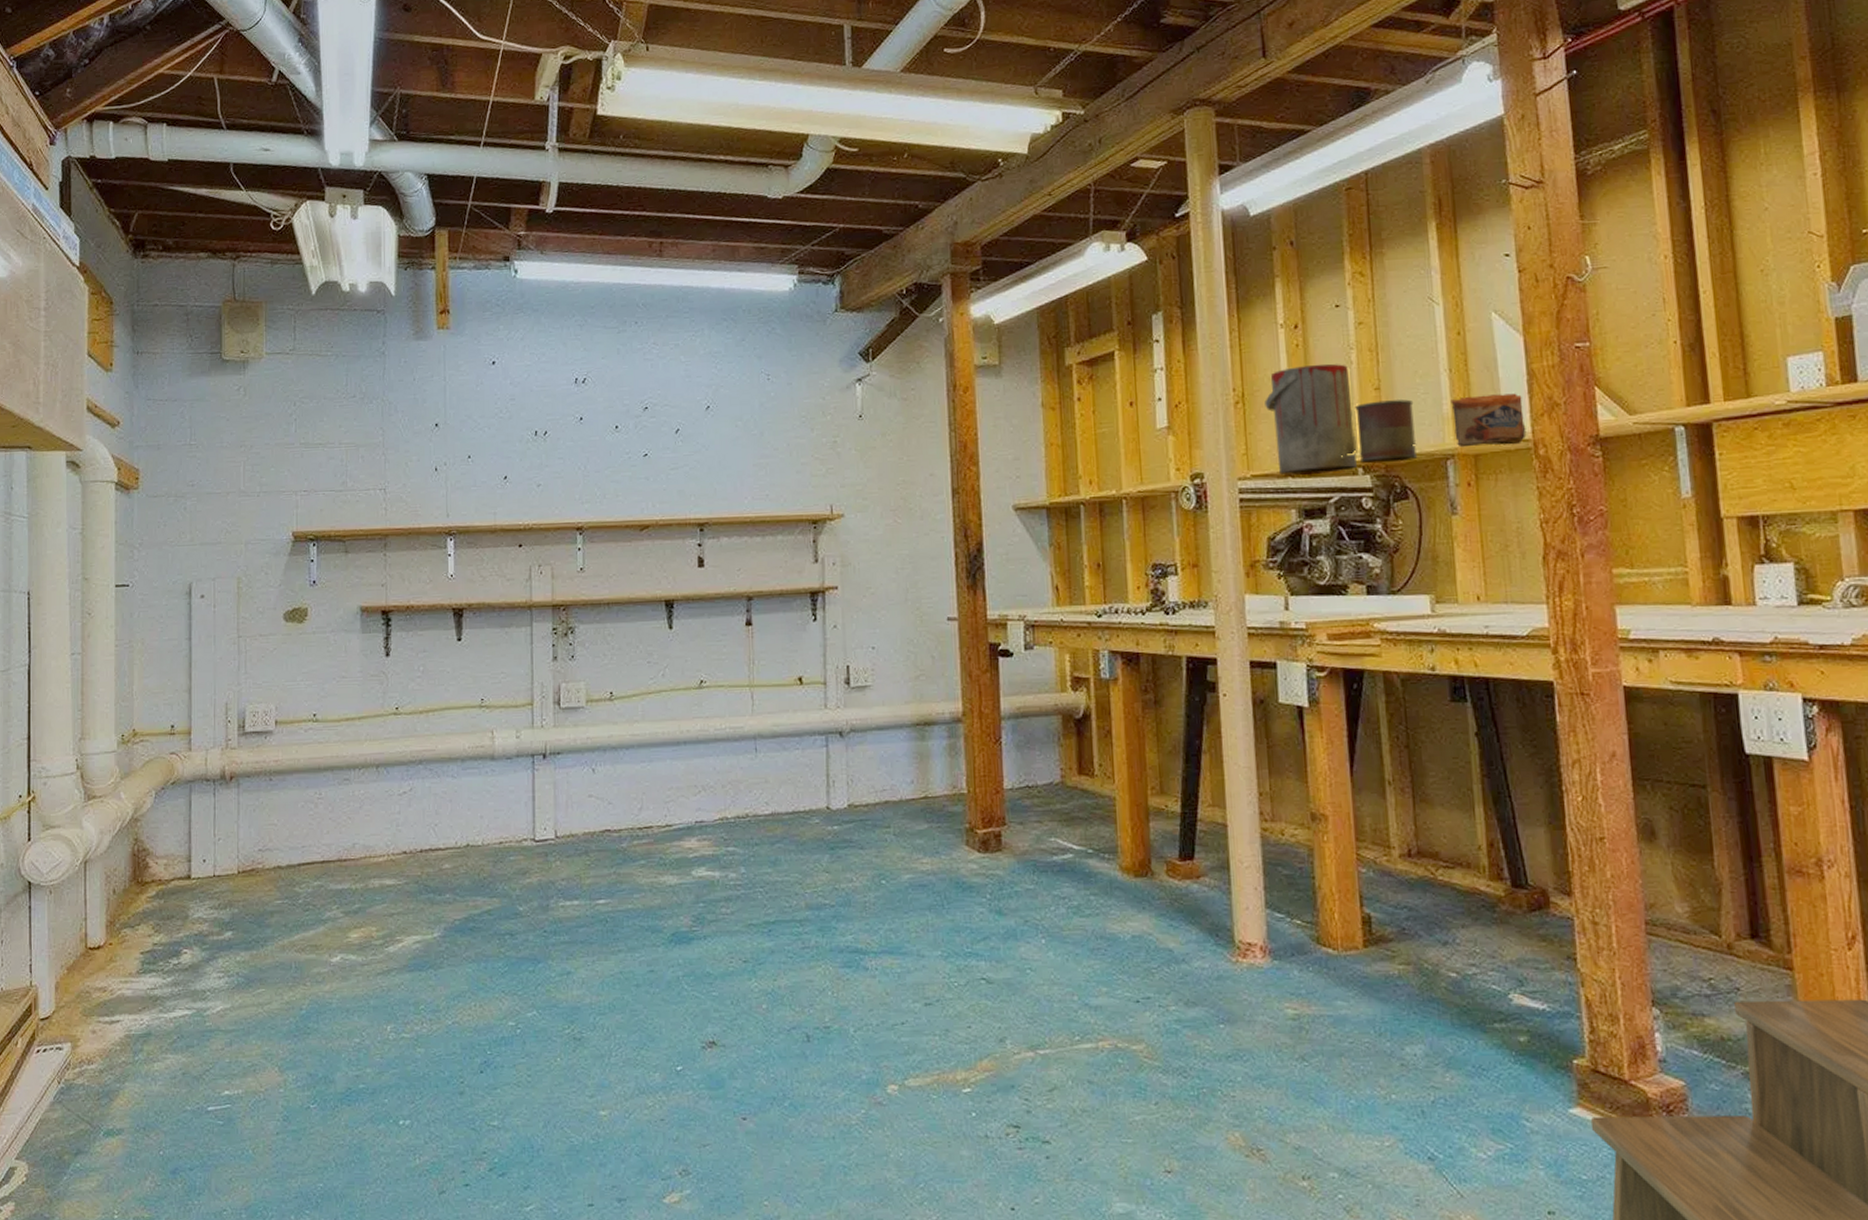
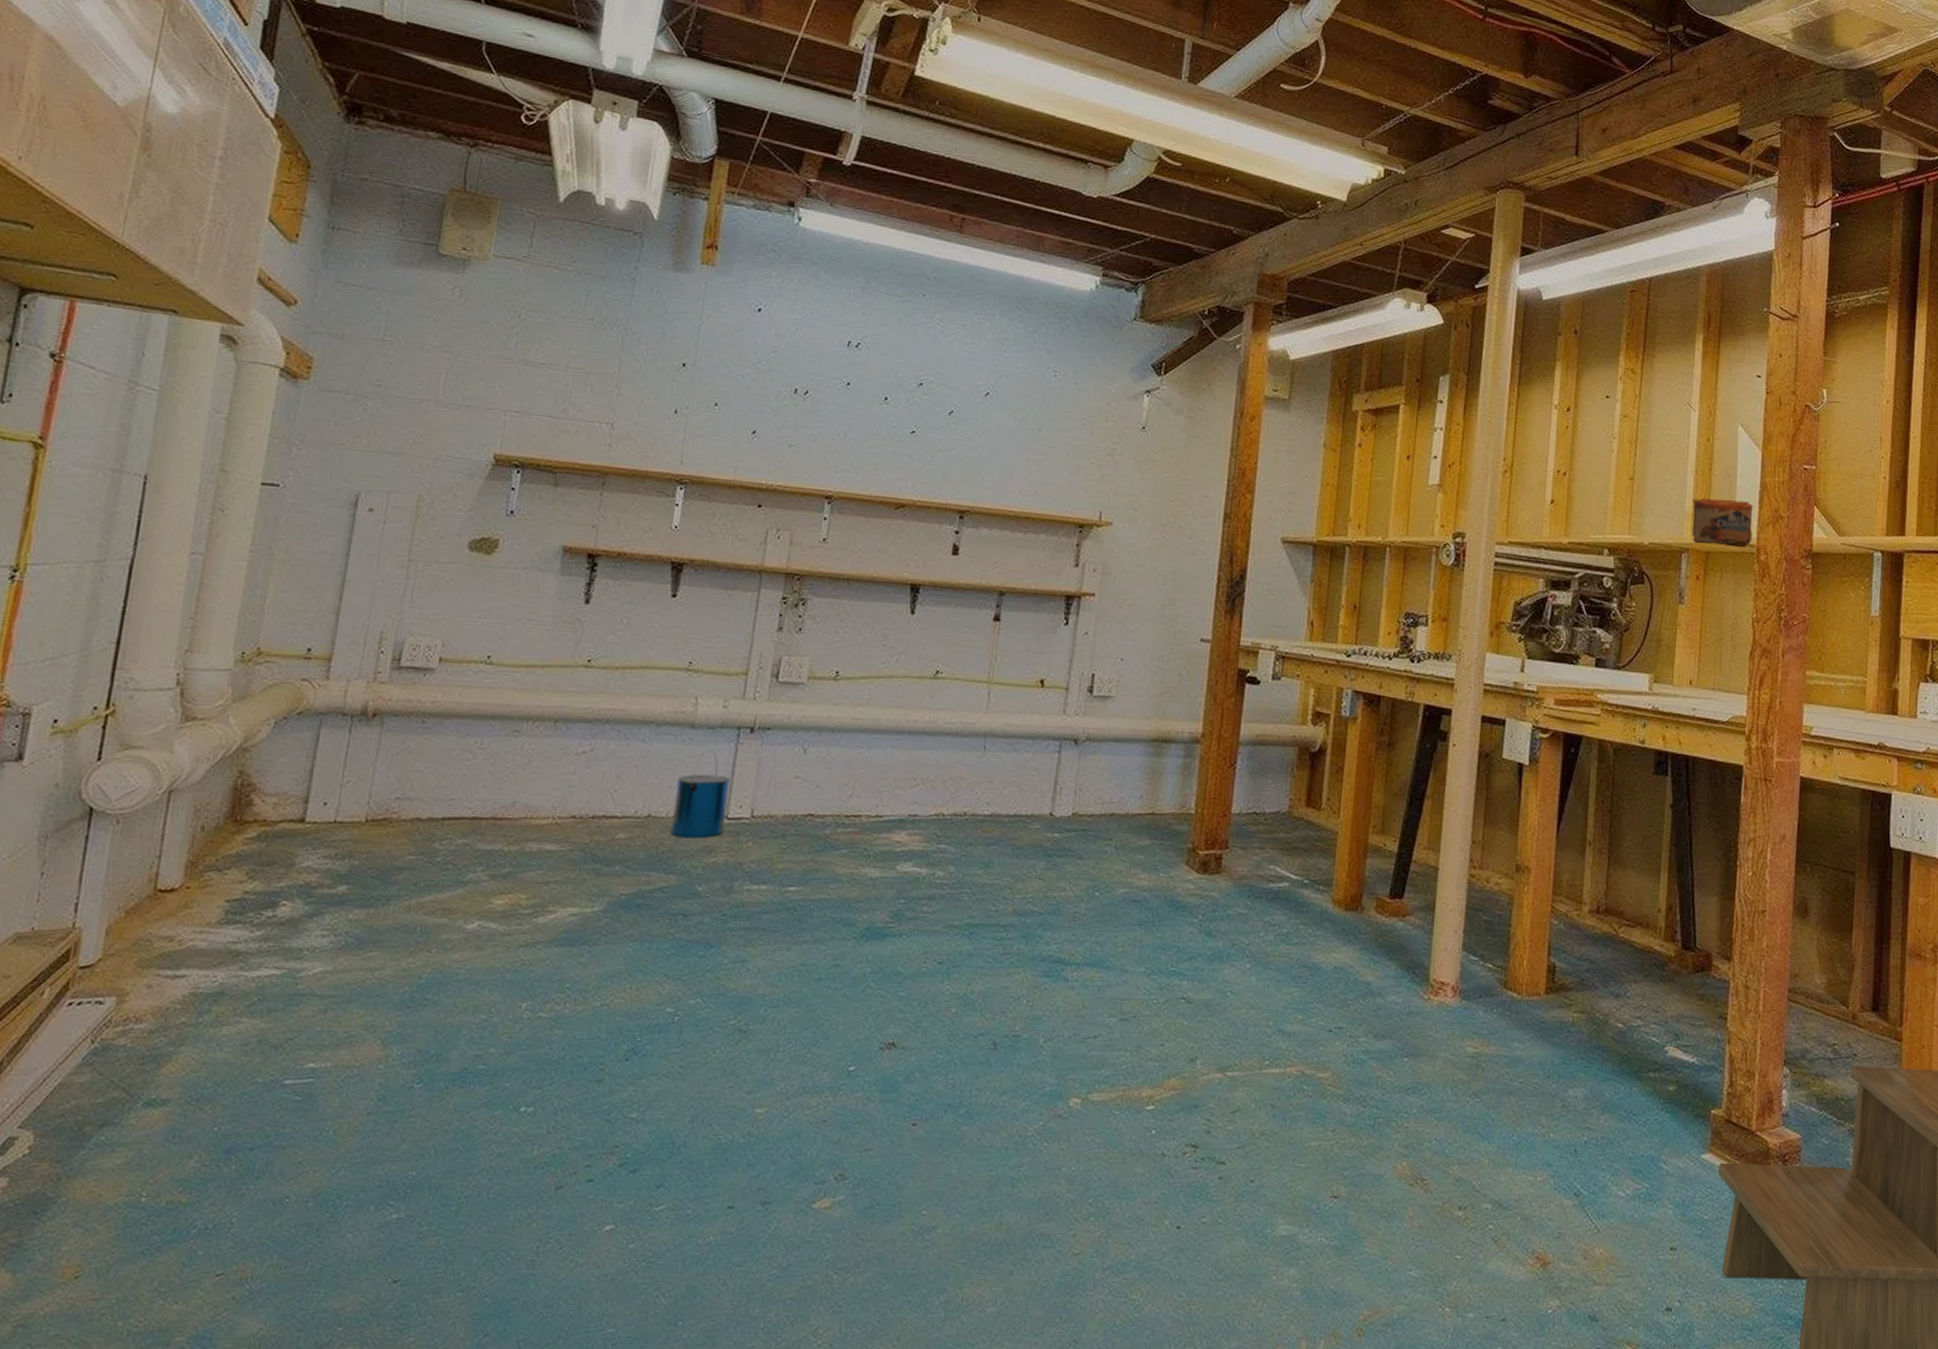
bucket: none [487,778,534,863] -> present [670,749,730,839]
paint can: present [1264,364,1357,476] -> none [1530,446,1609,550]
paint can: present [1355,399,1418,464] -> none [1606,490,1661,549]

